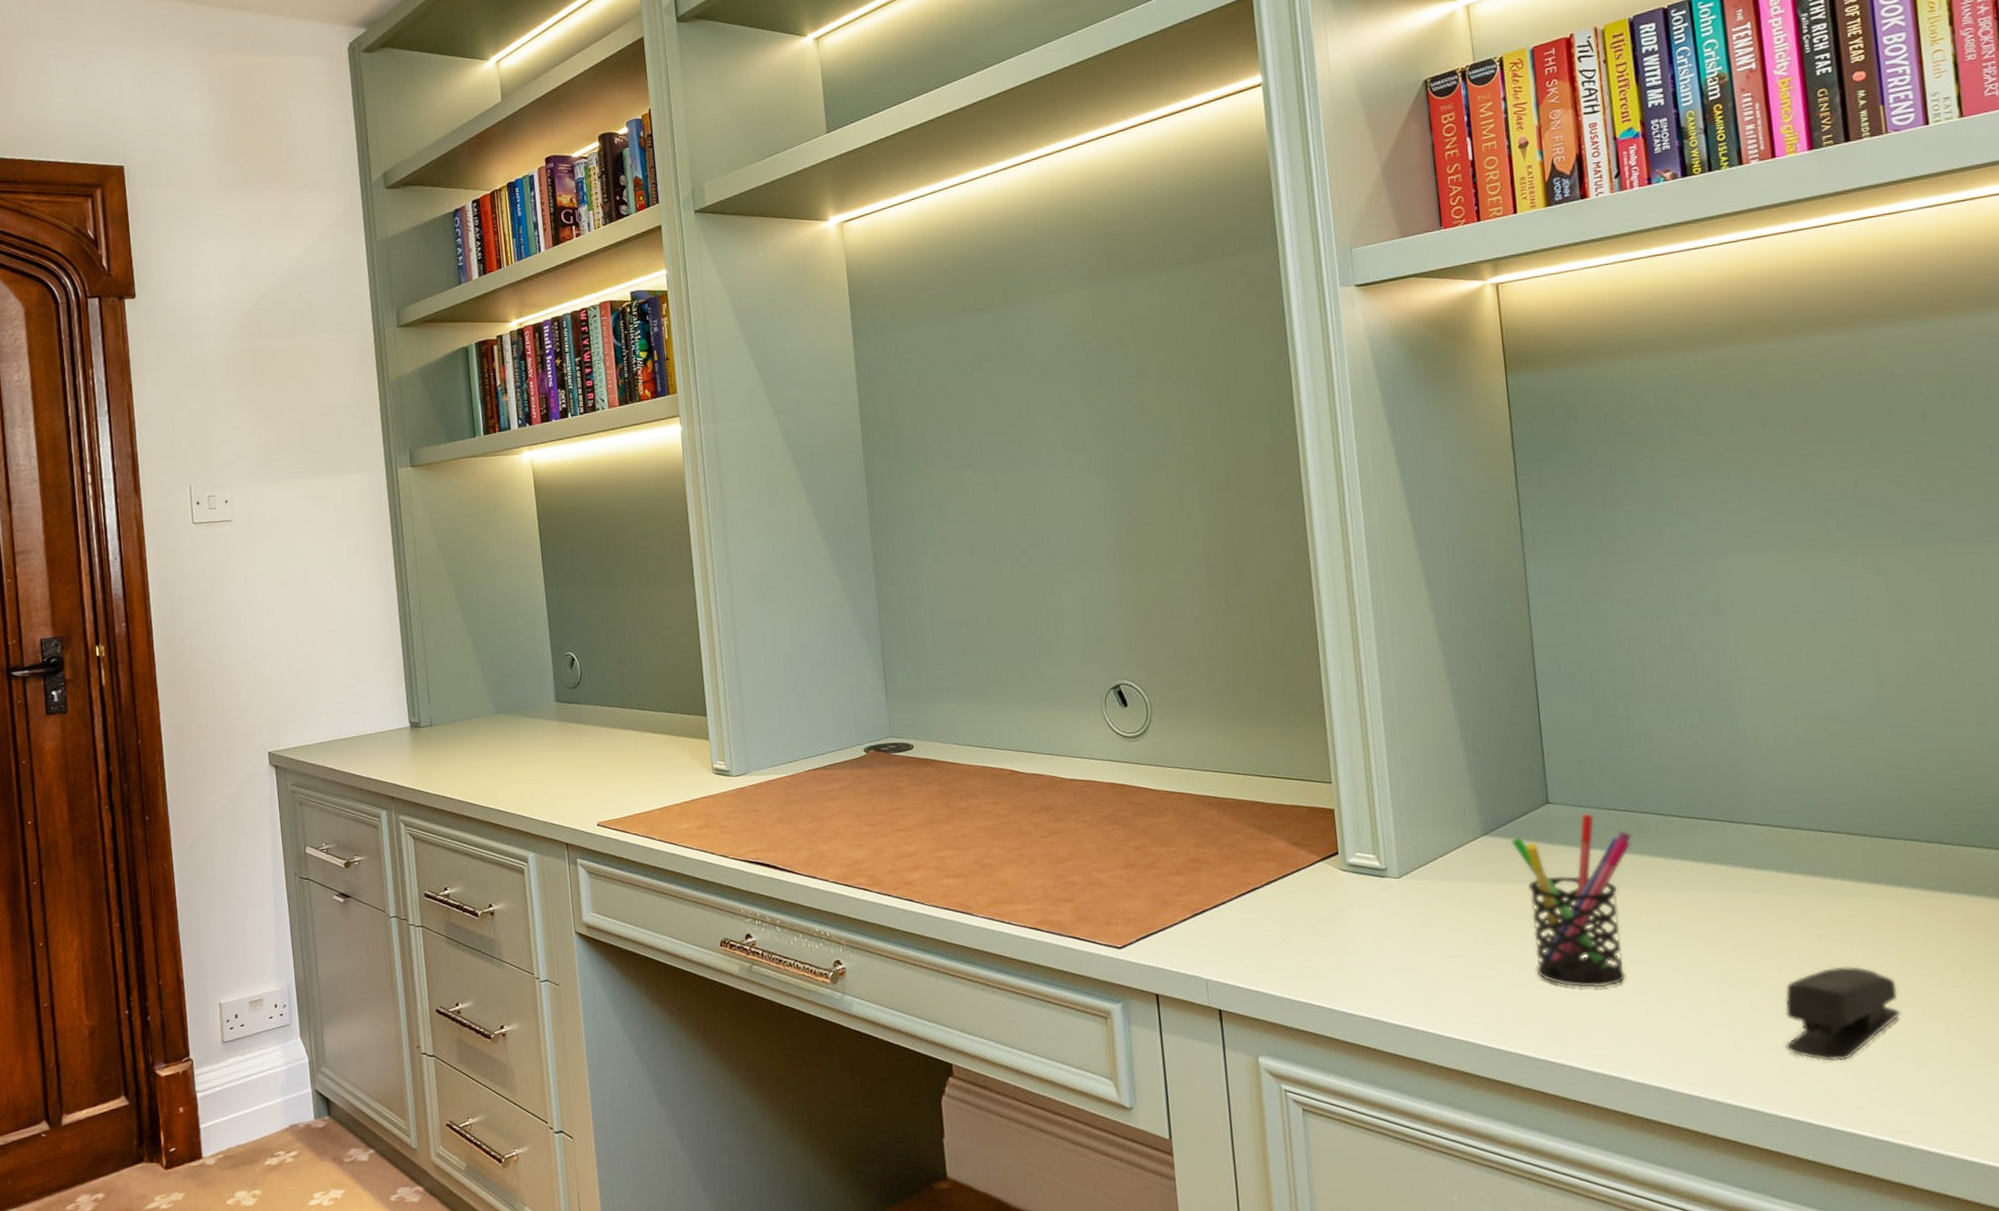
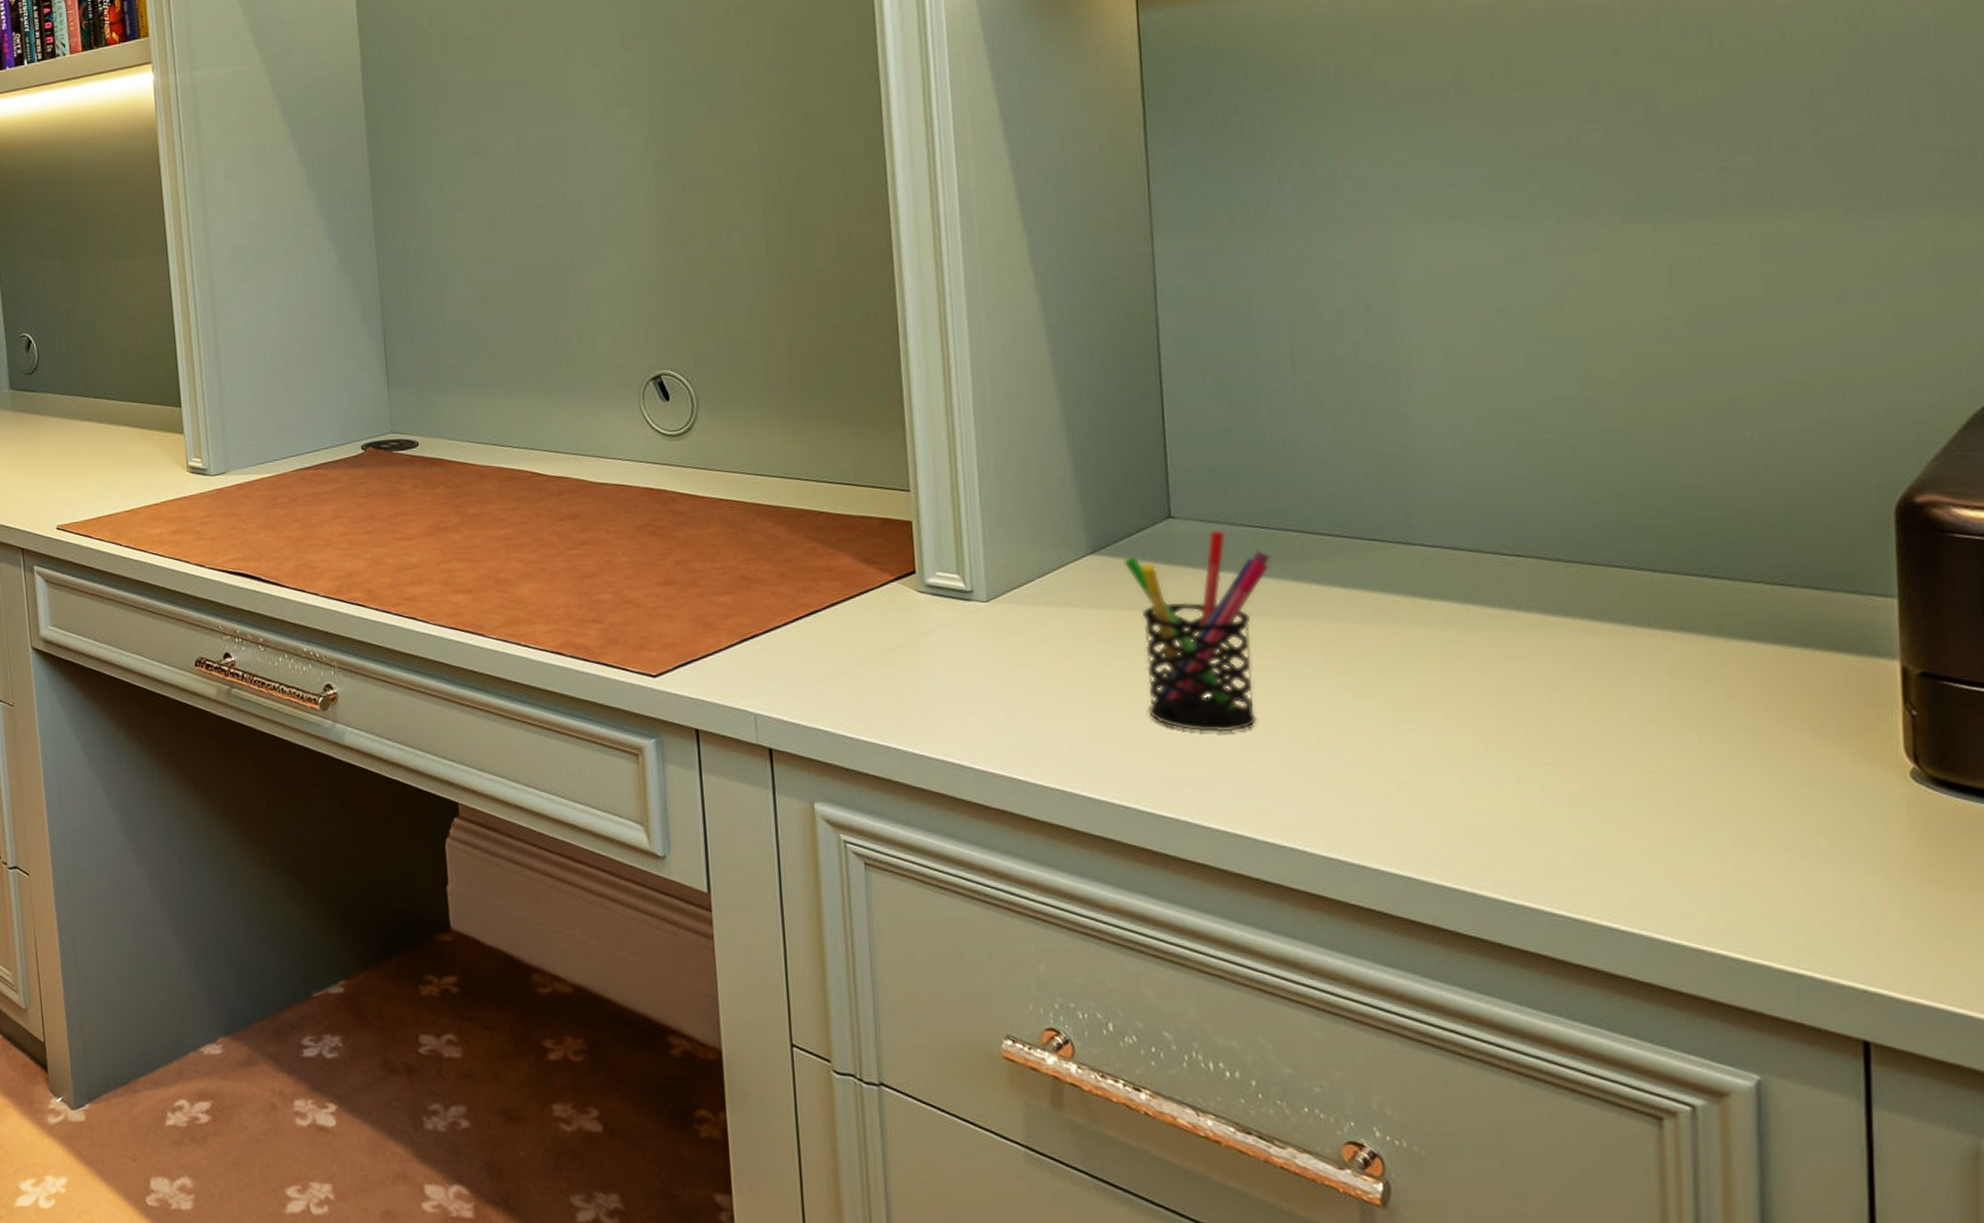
stapler: present [1785,966,1901,1061] -> none [1448,712,1592,823]

